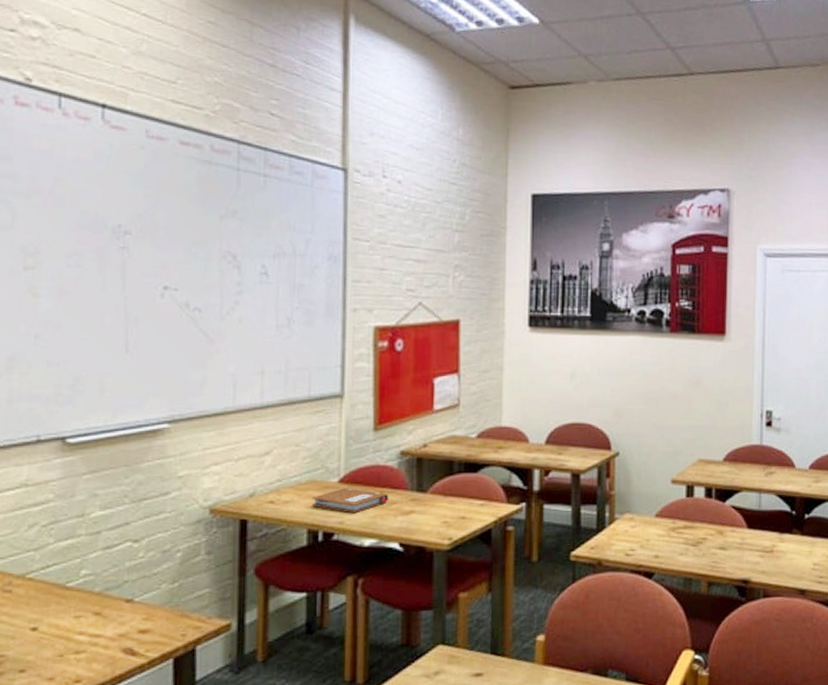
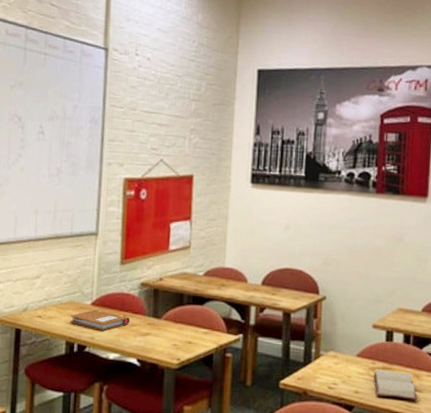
hardback book: none [674,528,722,560] -> present [373,369,418,400]

